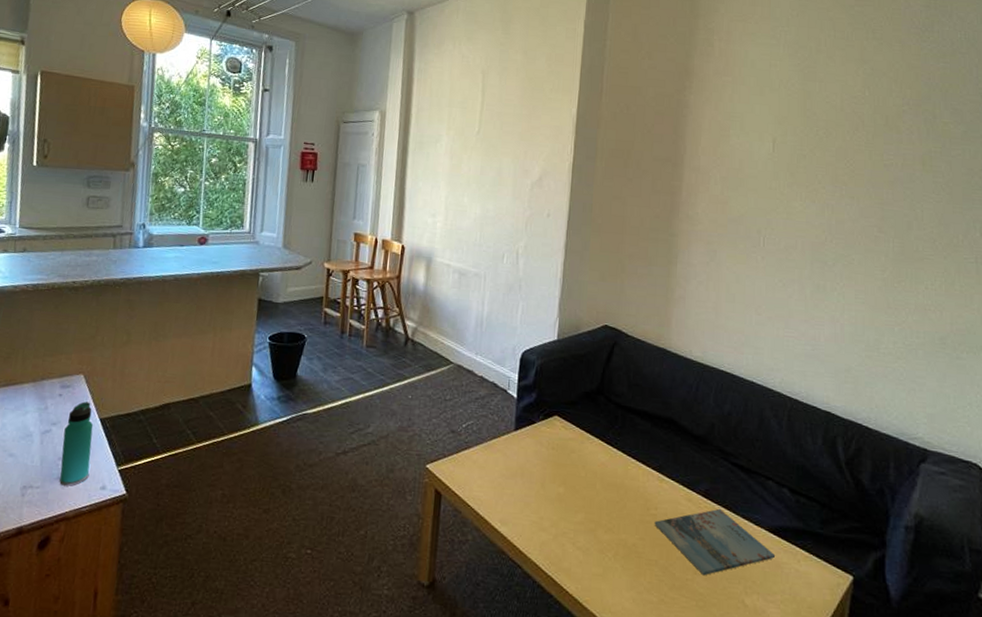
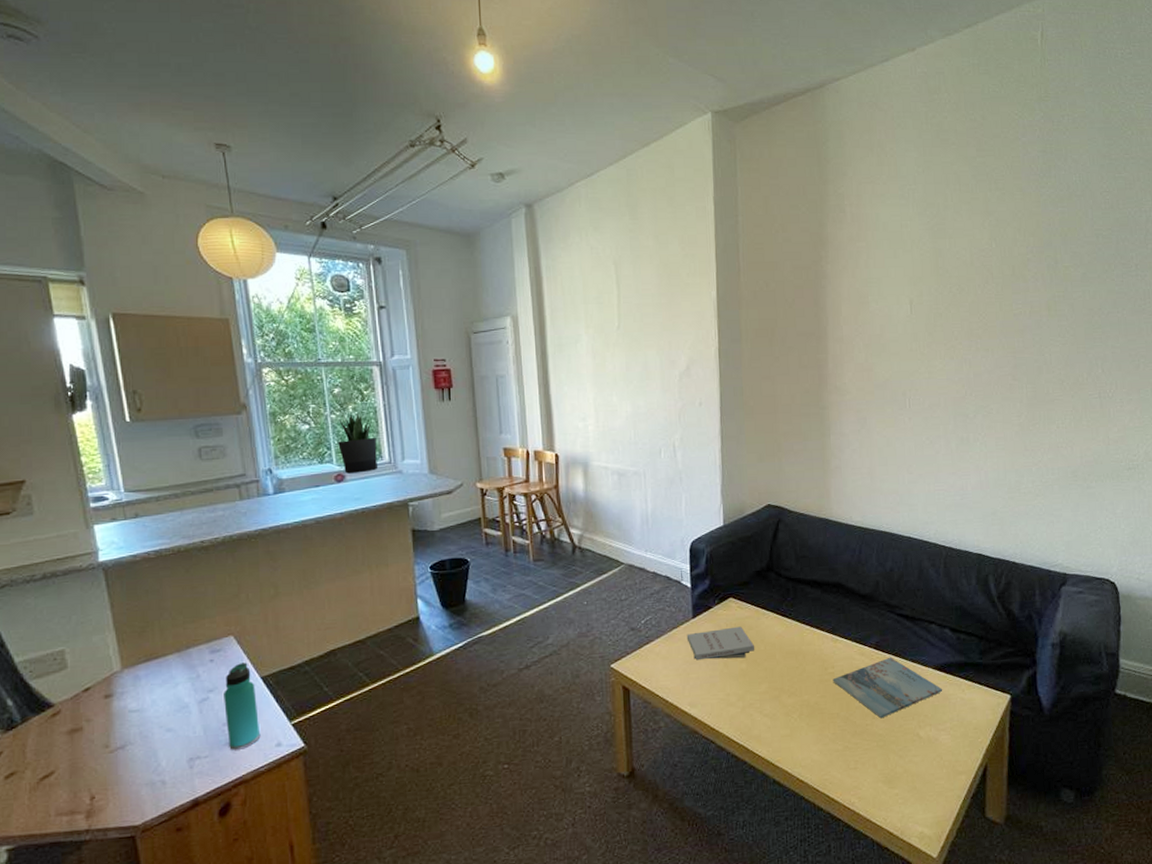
planter: none [206,181,241,239] -> present [337,413,379,474]
books: none [506,445,576,482] -> present [686,626,755,661]

